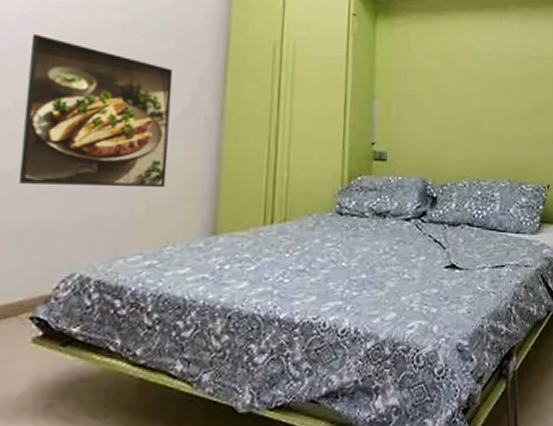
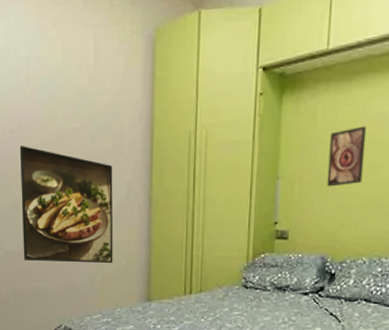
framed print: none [424,55,458,110] -> present [327,126,367,187]

